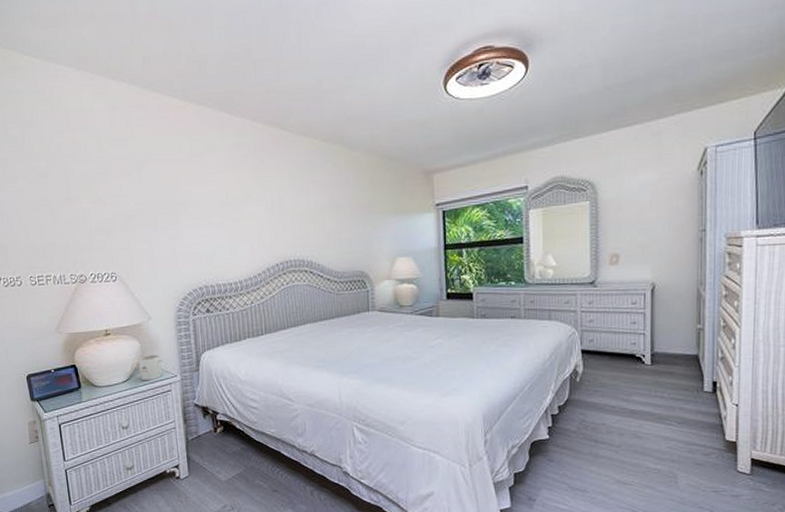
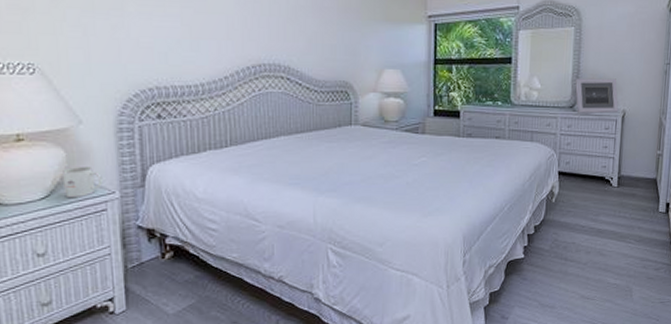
picture frame: none [595,250,646,289] -> present [575,78,618,113]

